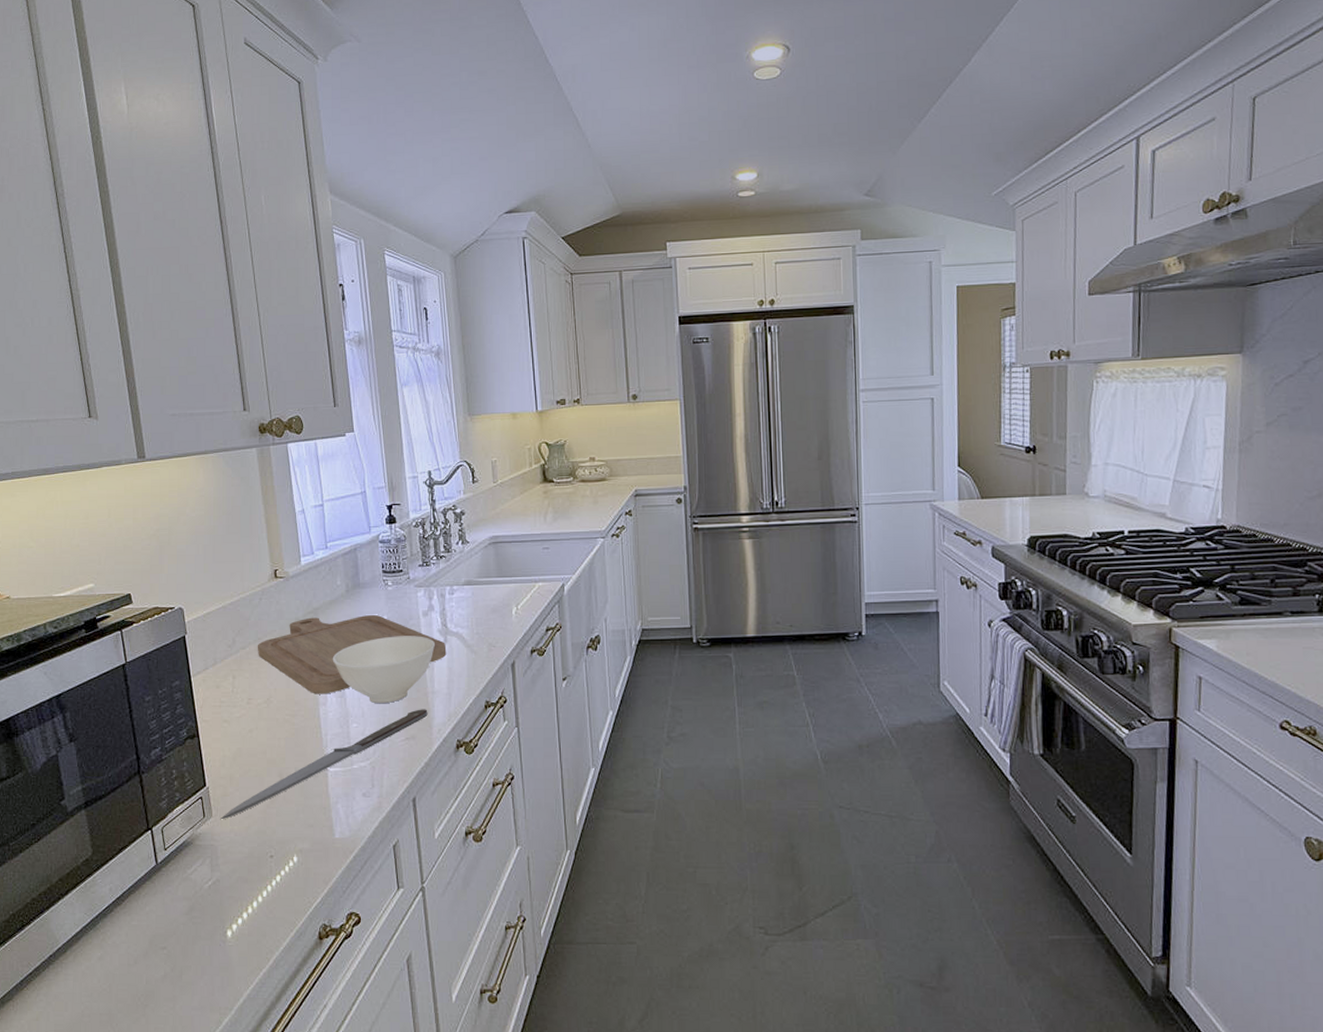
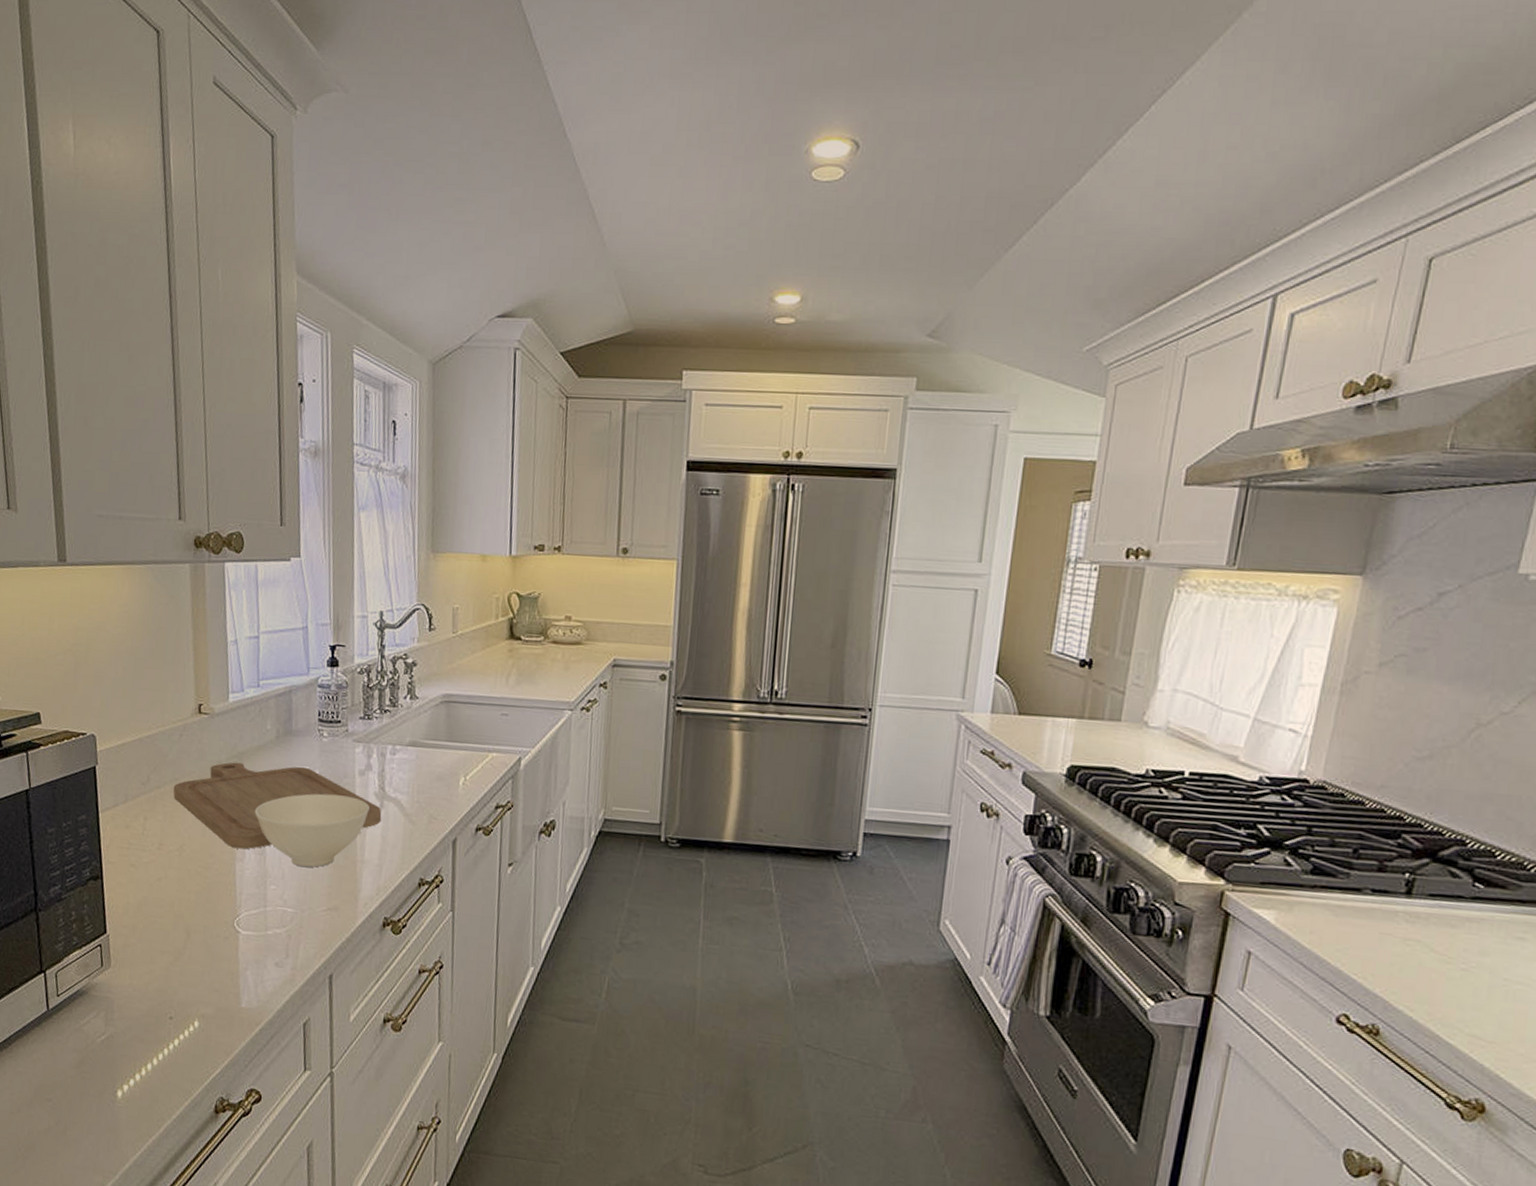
kitchen knife: present [220,709,428,820] -> none [119,878,355,972]

